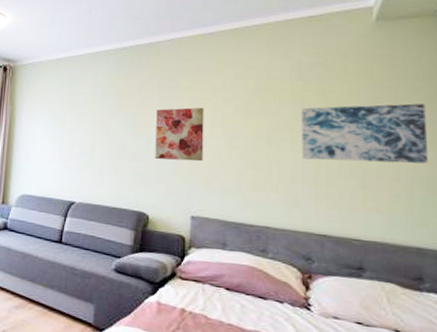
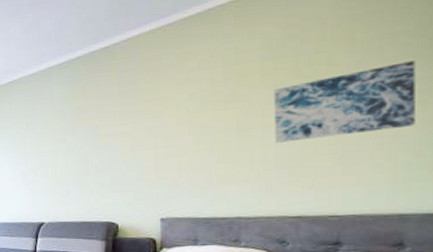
wall art: present [155,107,204,162] -> none [118,106,170,169]

